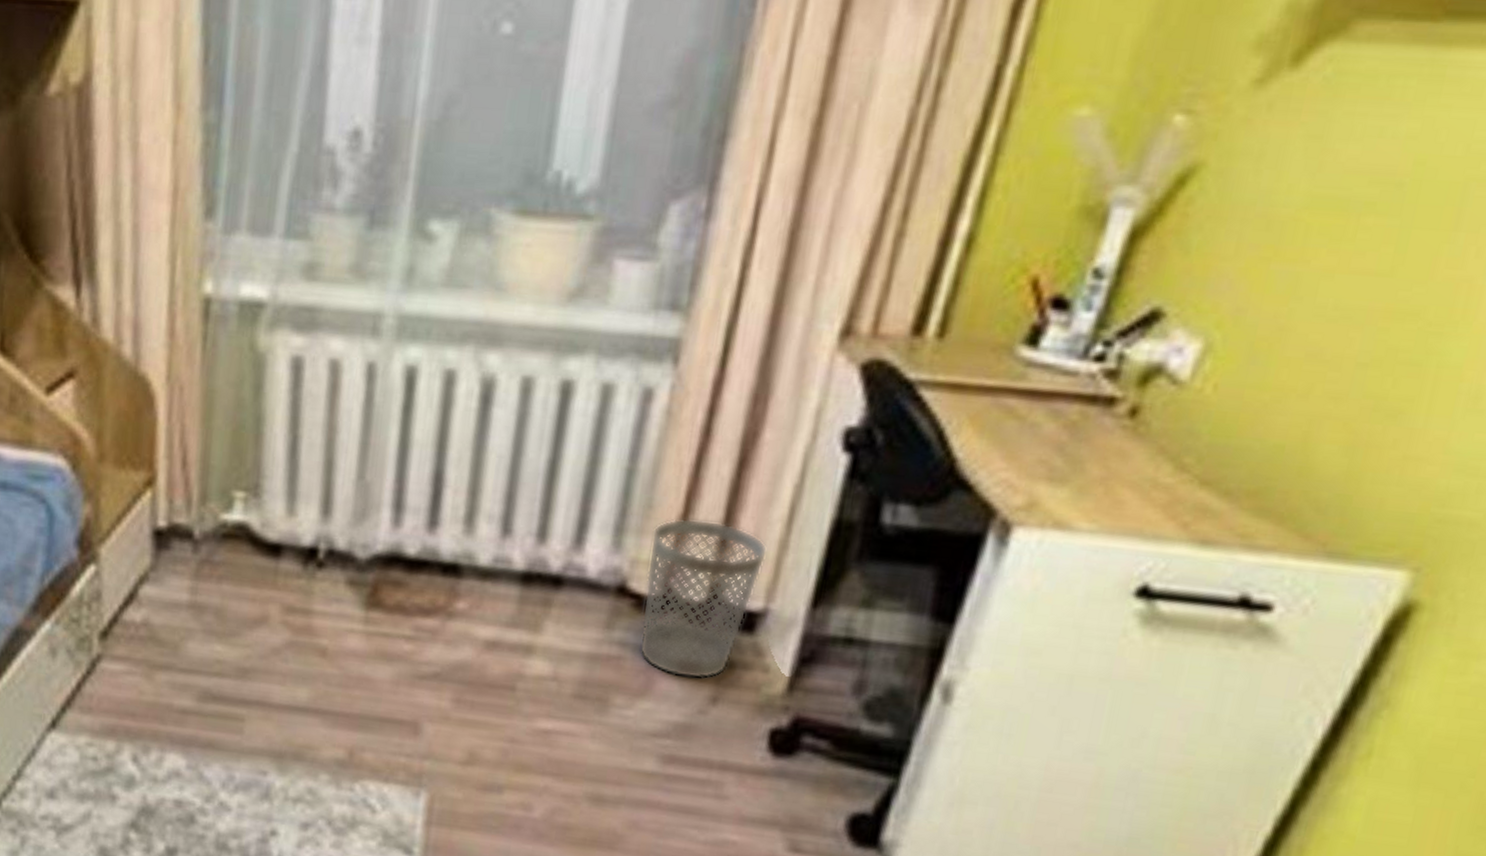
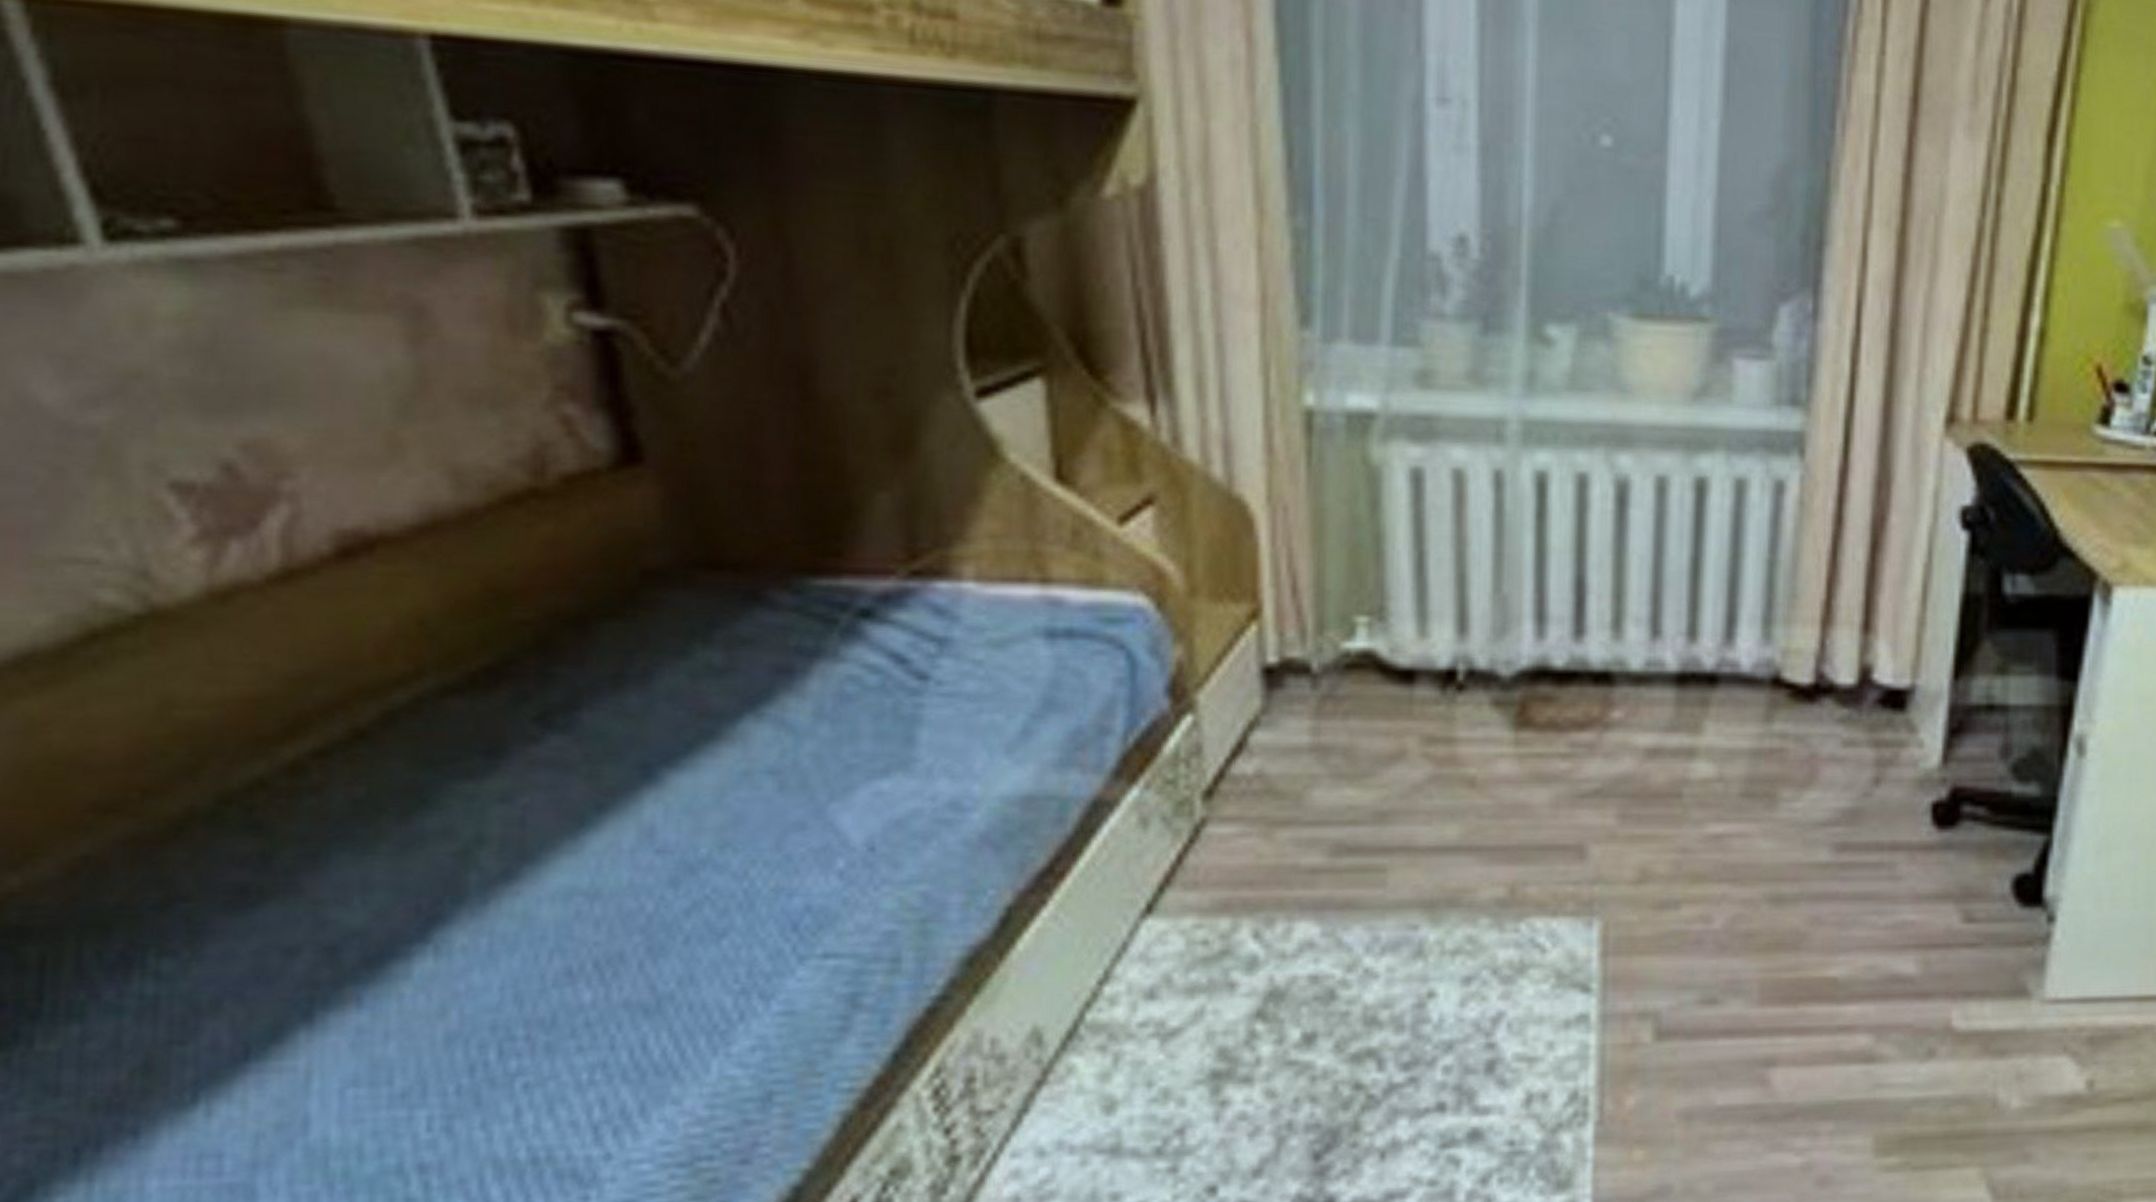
wastebasket: present [638,518,768,680] -> none [1798,604,1908,762]

